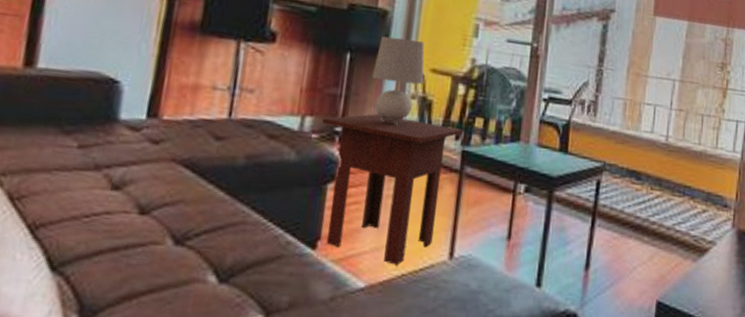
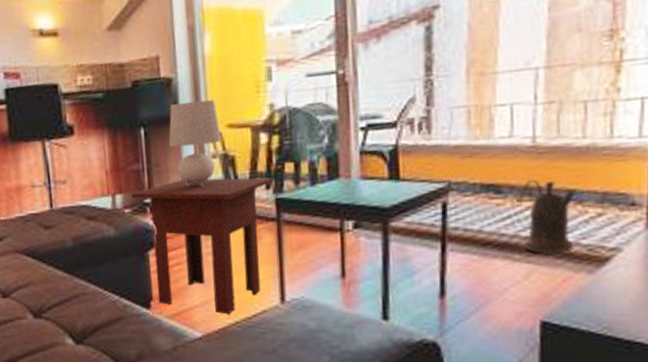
watering can: none [651,171,690,241] -> present [518,178,576,254]

